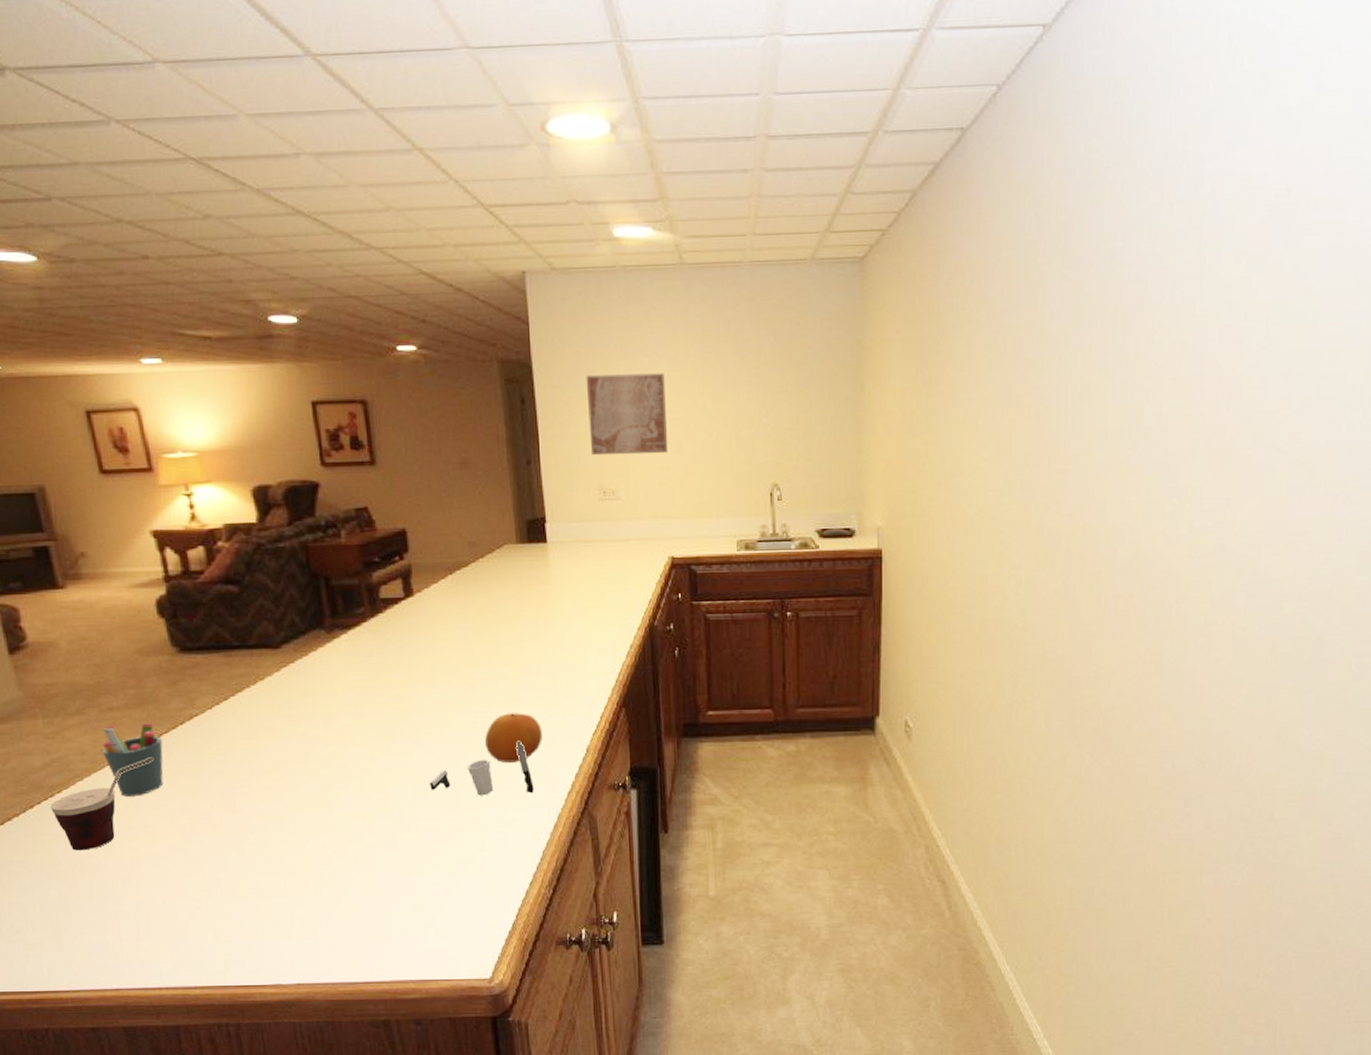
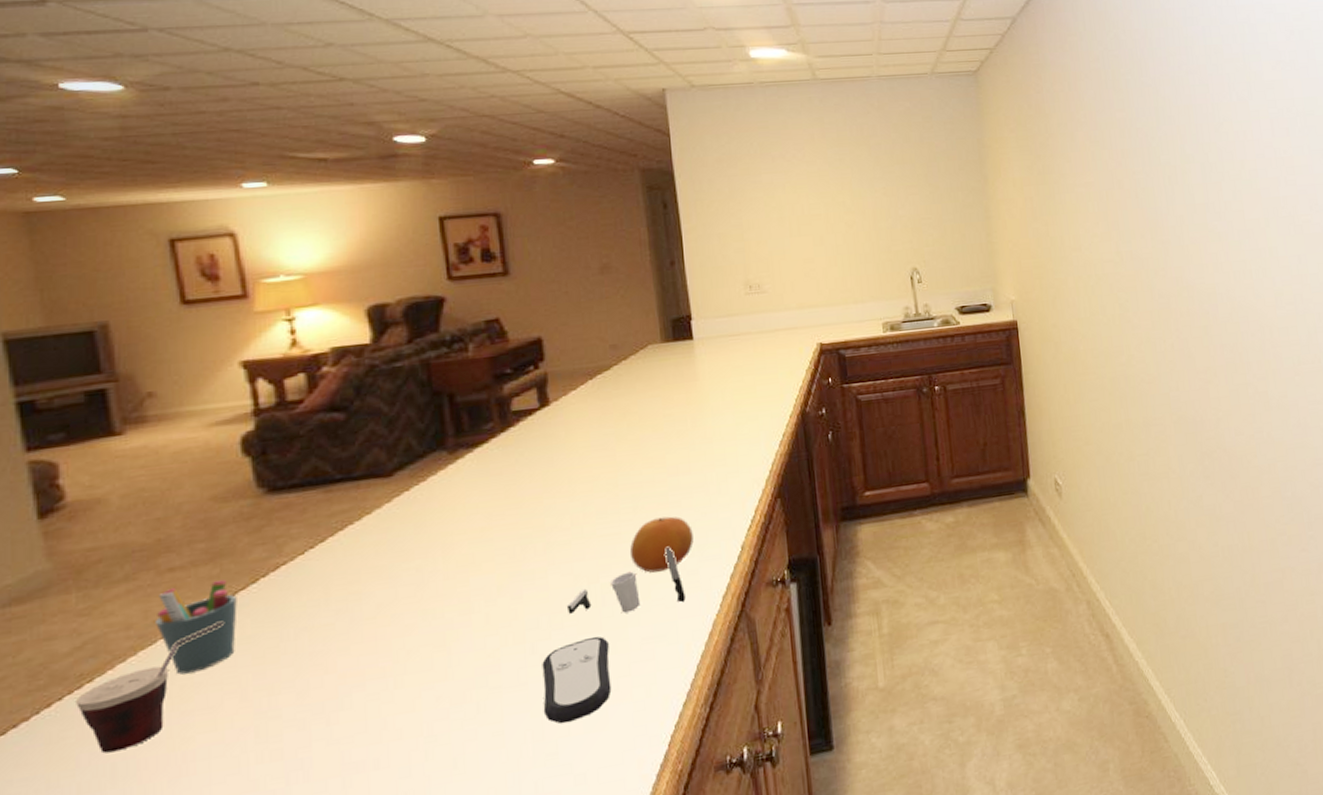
remote control: none [408,813,468,884] -> present [542,636,612,724]
wall art: present [586,373,669,456] -> none [728,174,812,253]

